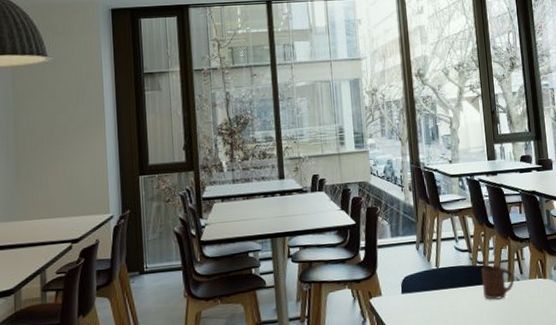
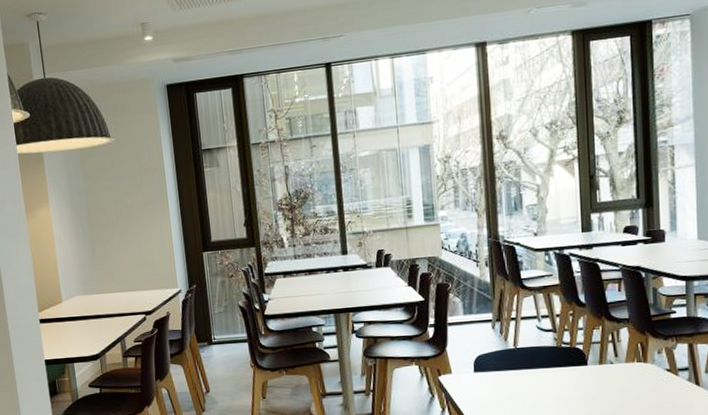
cup: present [481,265,515,300] -> none [567,347,607,383]

